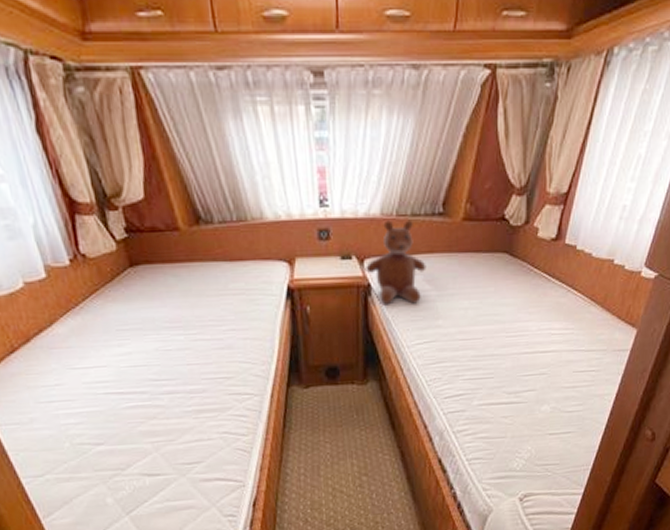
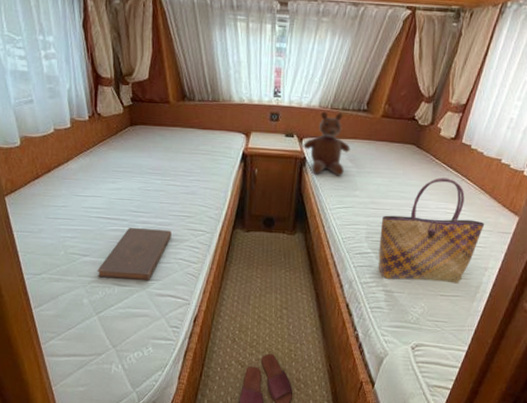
book: none [118,398,209,469] -> present [97,227,172,280]
tote bag: none [472,290,597,425] -> present [378,177,485,284]

